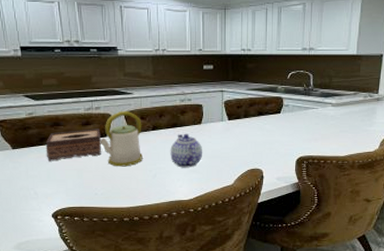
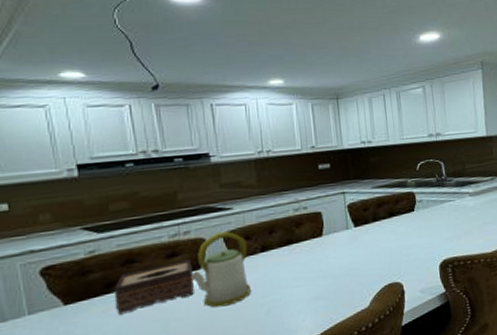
teapot: present [170,133,203,168] -> none [286,250,328,296]

